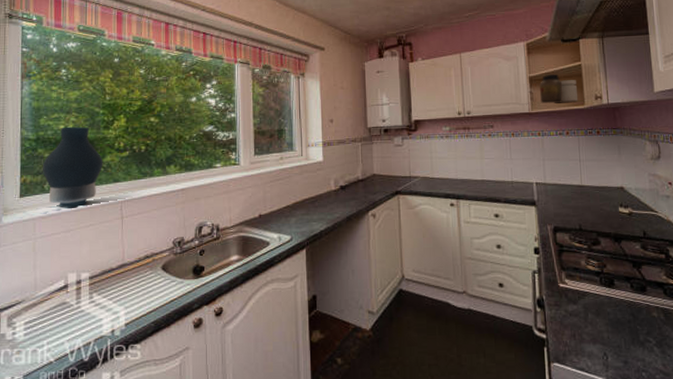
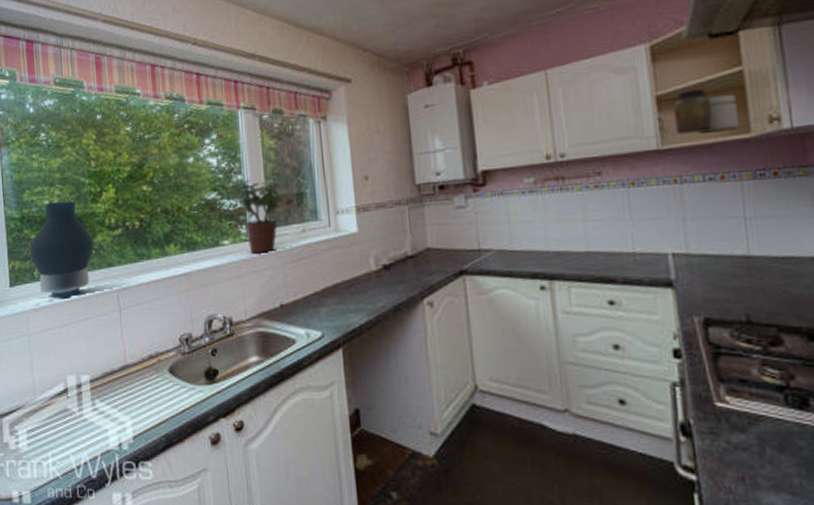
potted plant: none [228,117,267,175] -> present [234,179,283,254]

